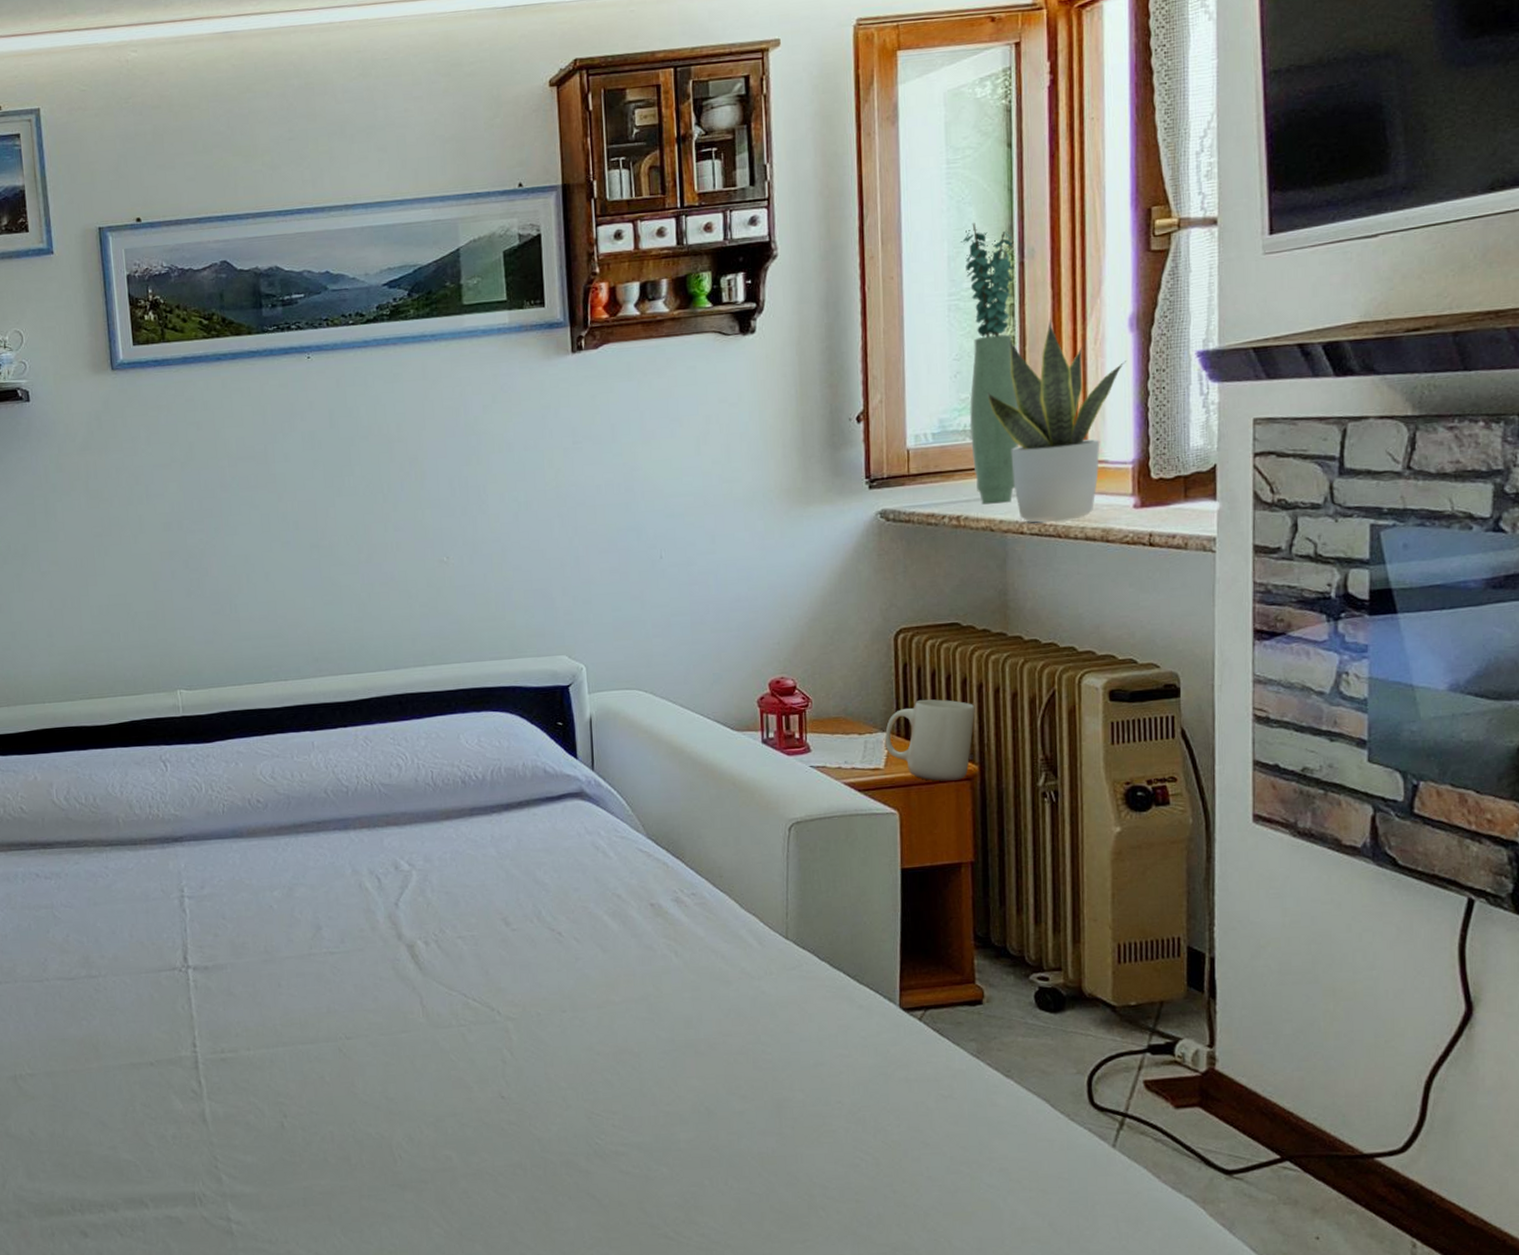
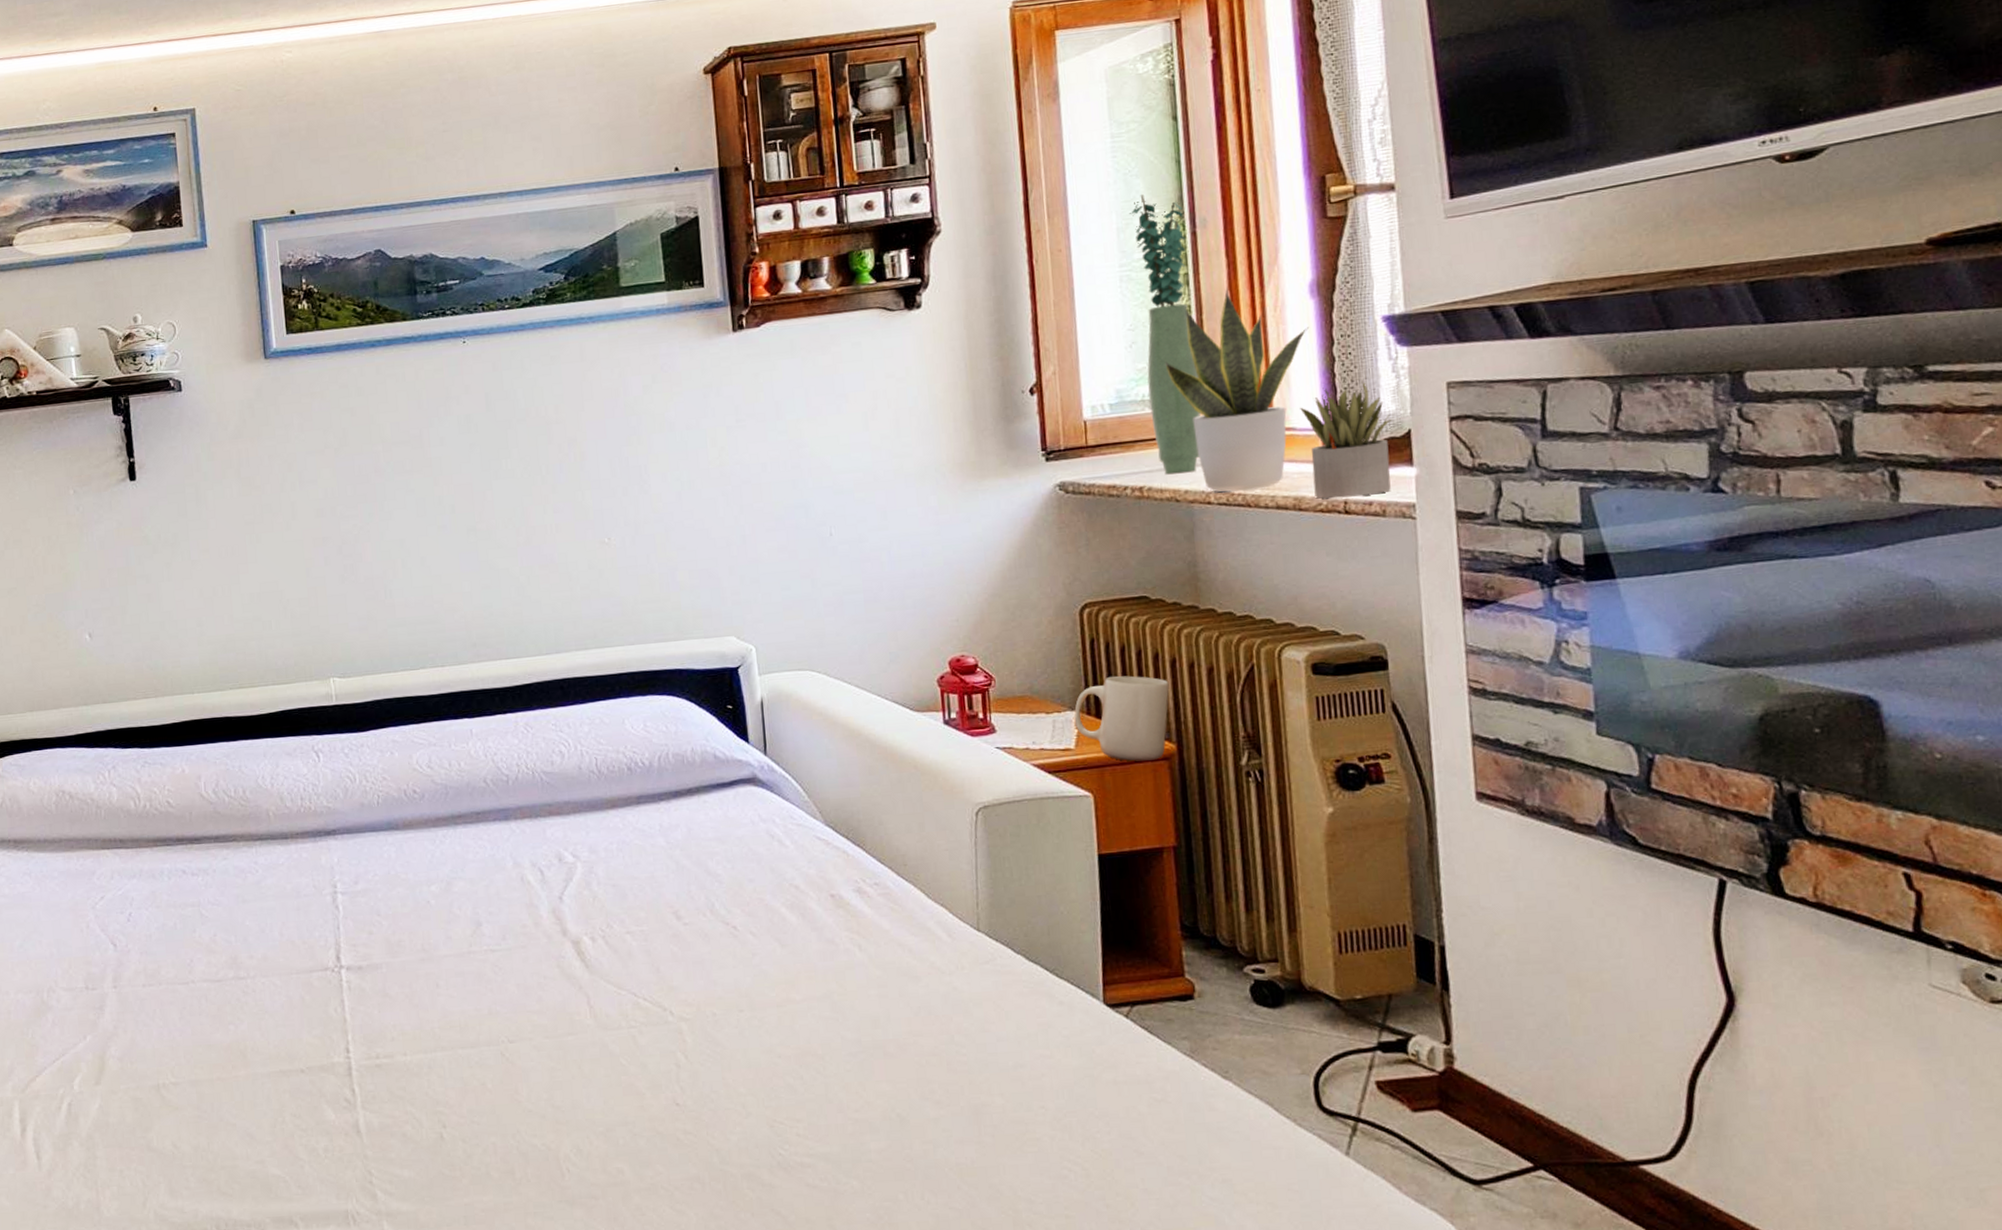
succulent plant: none [1113,416,1200,531] -> present [1300,381,1392,499]

